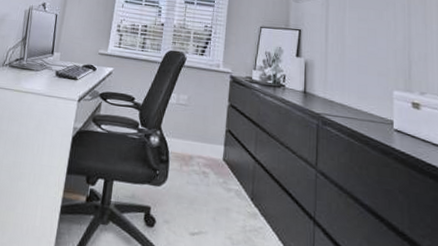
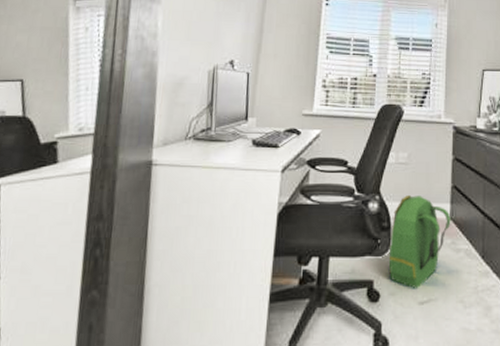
backpack: none [165,134,224,220] -> present [388,195,451,288]

